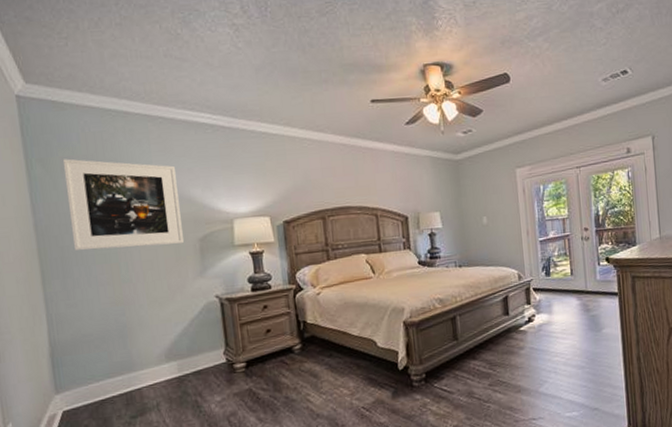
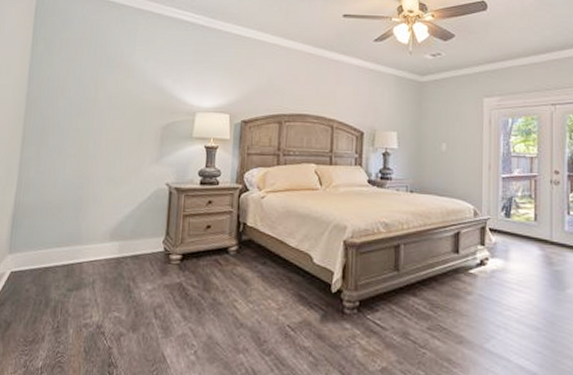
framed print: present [62,158,184,251] -> none [54,40,153,129]

